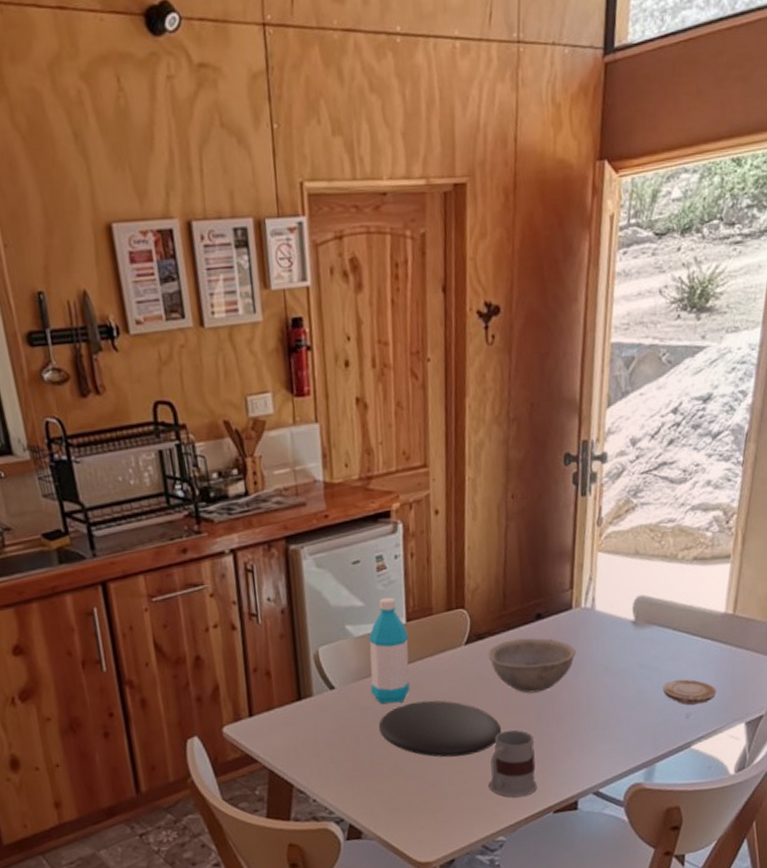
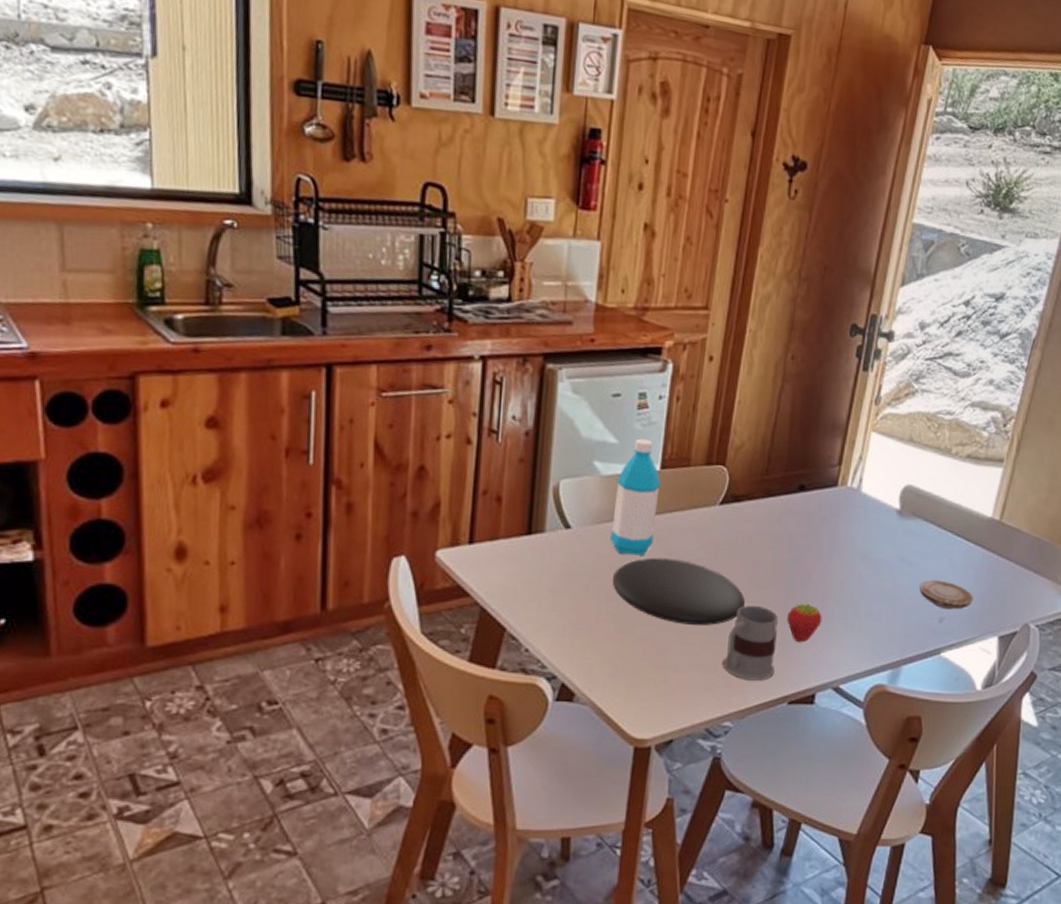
bowl: present [488,638,577,693] -> none [742,507,836,569]
fruit: none [542,721,575,758] -> present [787,603,822,643]

